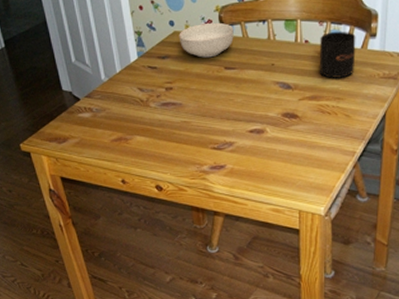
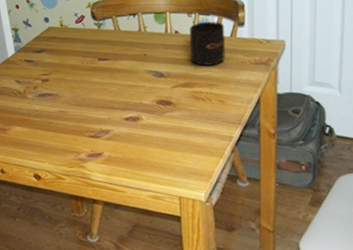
cereal bowl: present [179,22,234,58] -> none [53,17,106,51]

